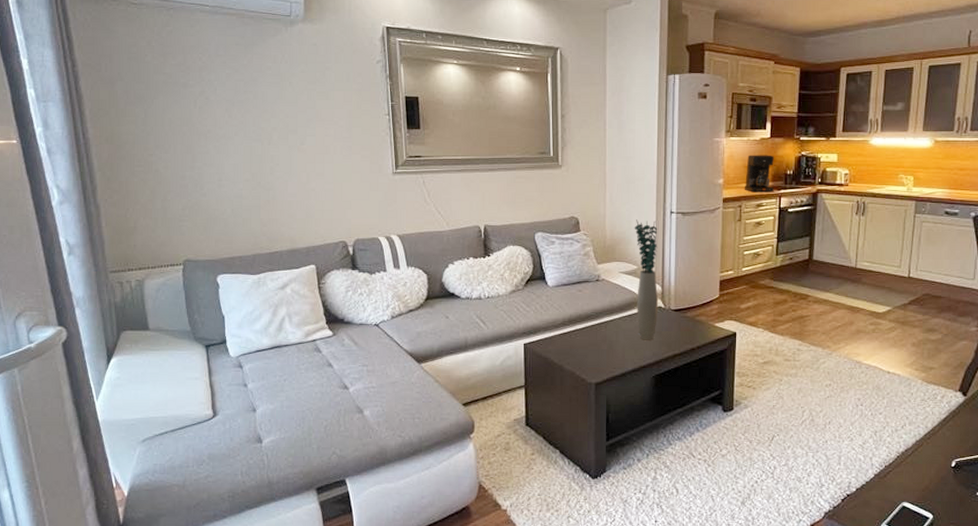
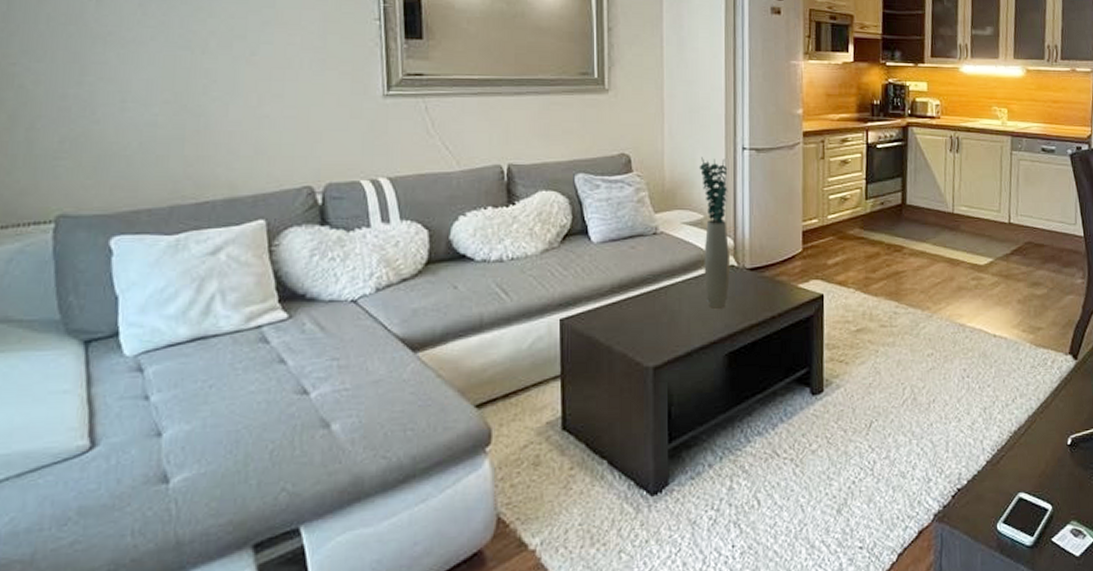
coffee maker: present [744,155,774,193] -> none [826,81,860,126]

